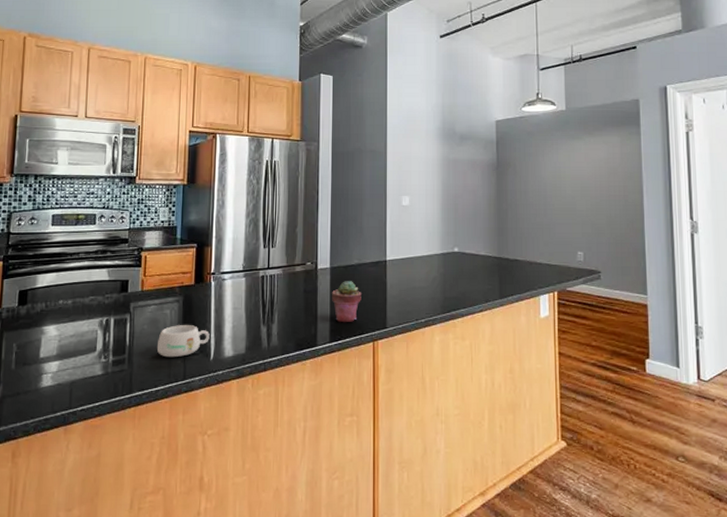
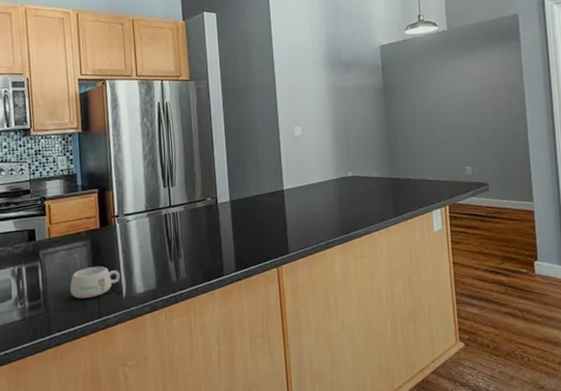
potted succulent: present [332,281,361,322] -> none [234,212,263,252]

